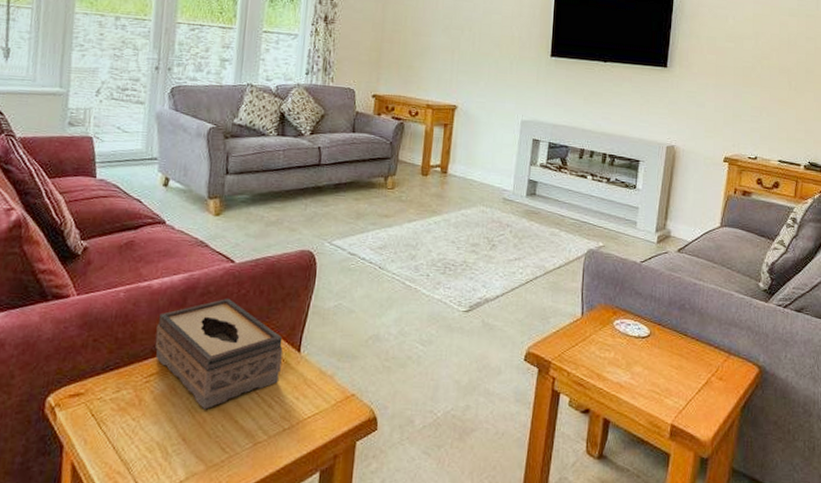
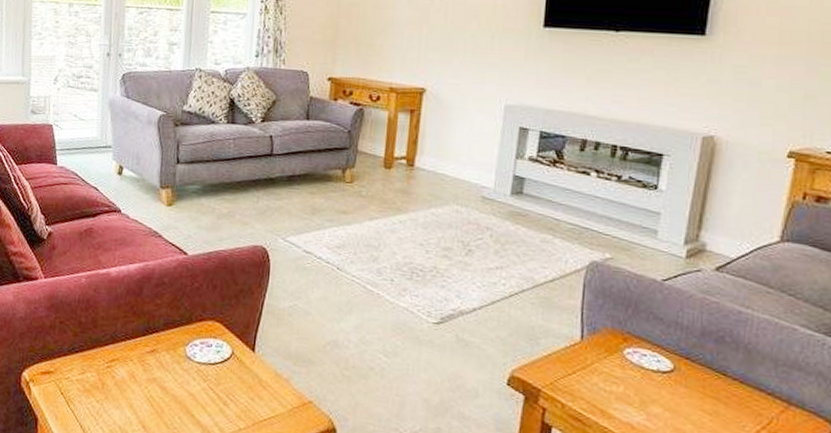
tissue box: present [155,297,283,410] -> none [114,290,237,400]

